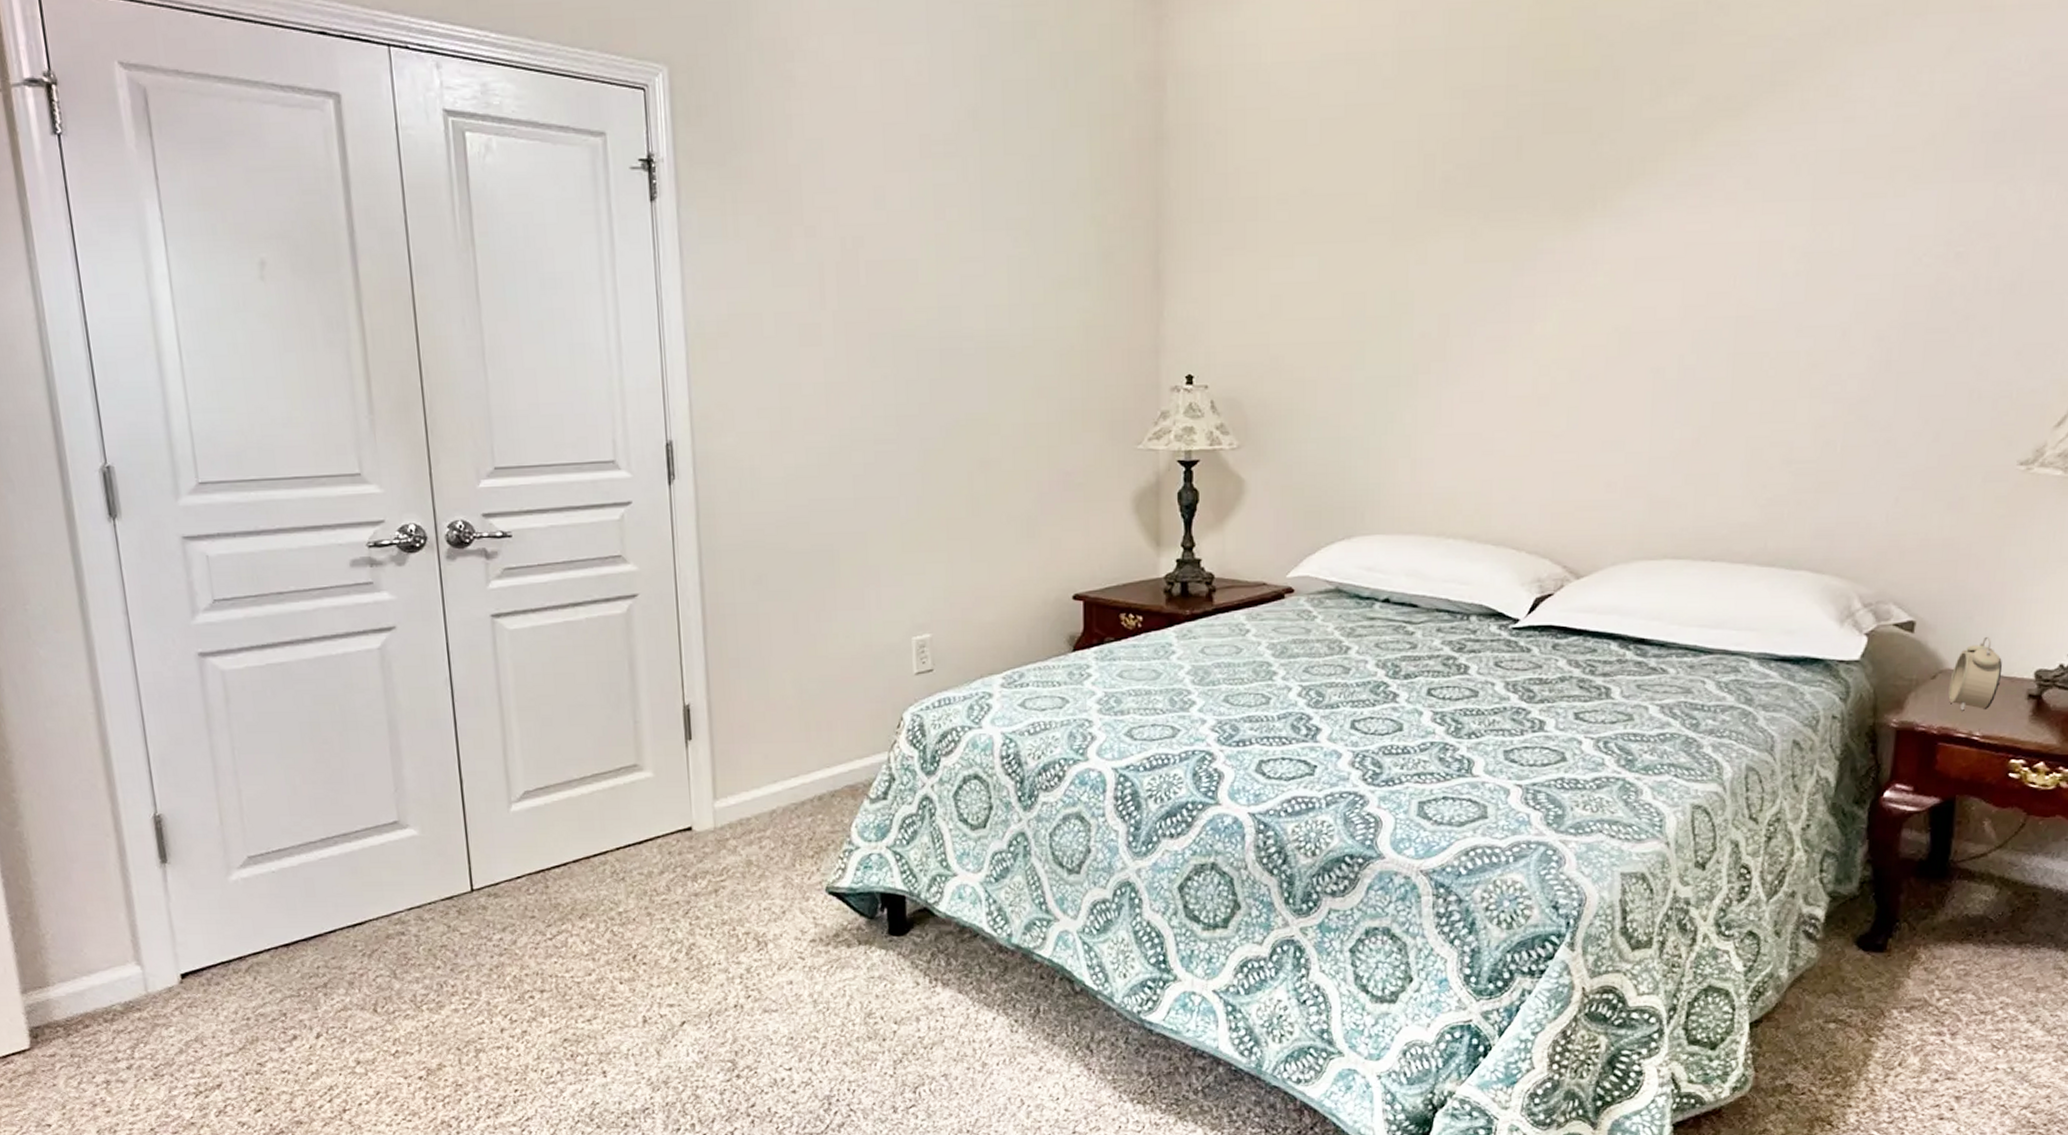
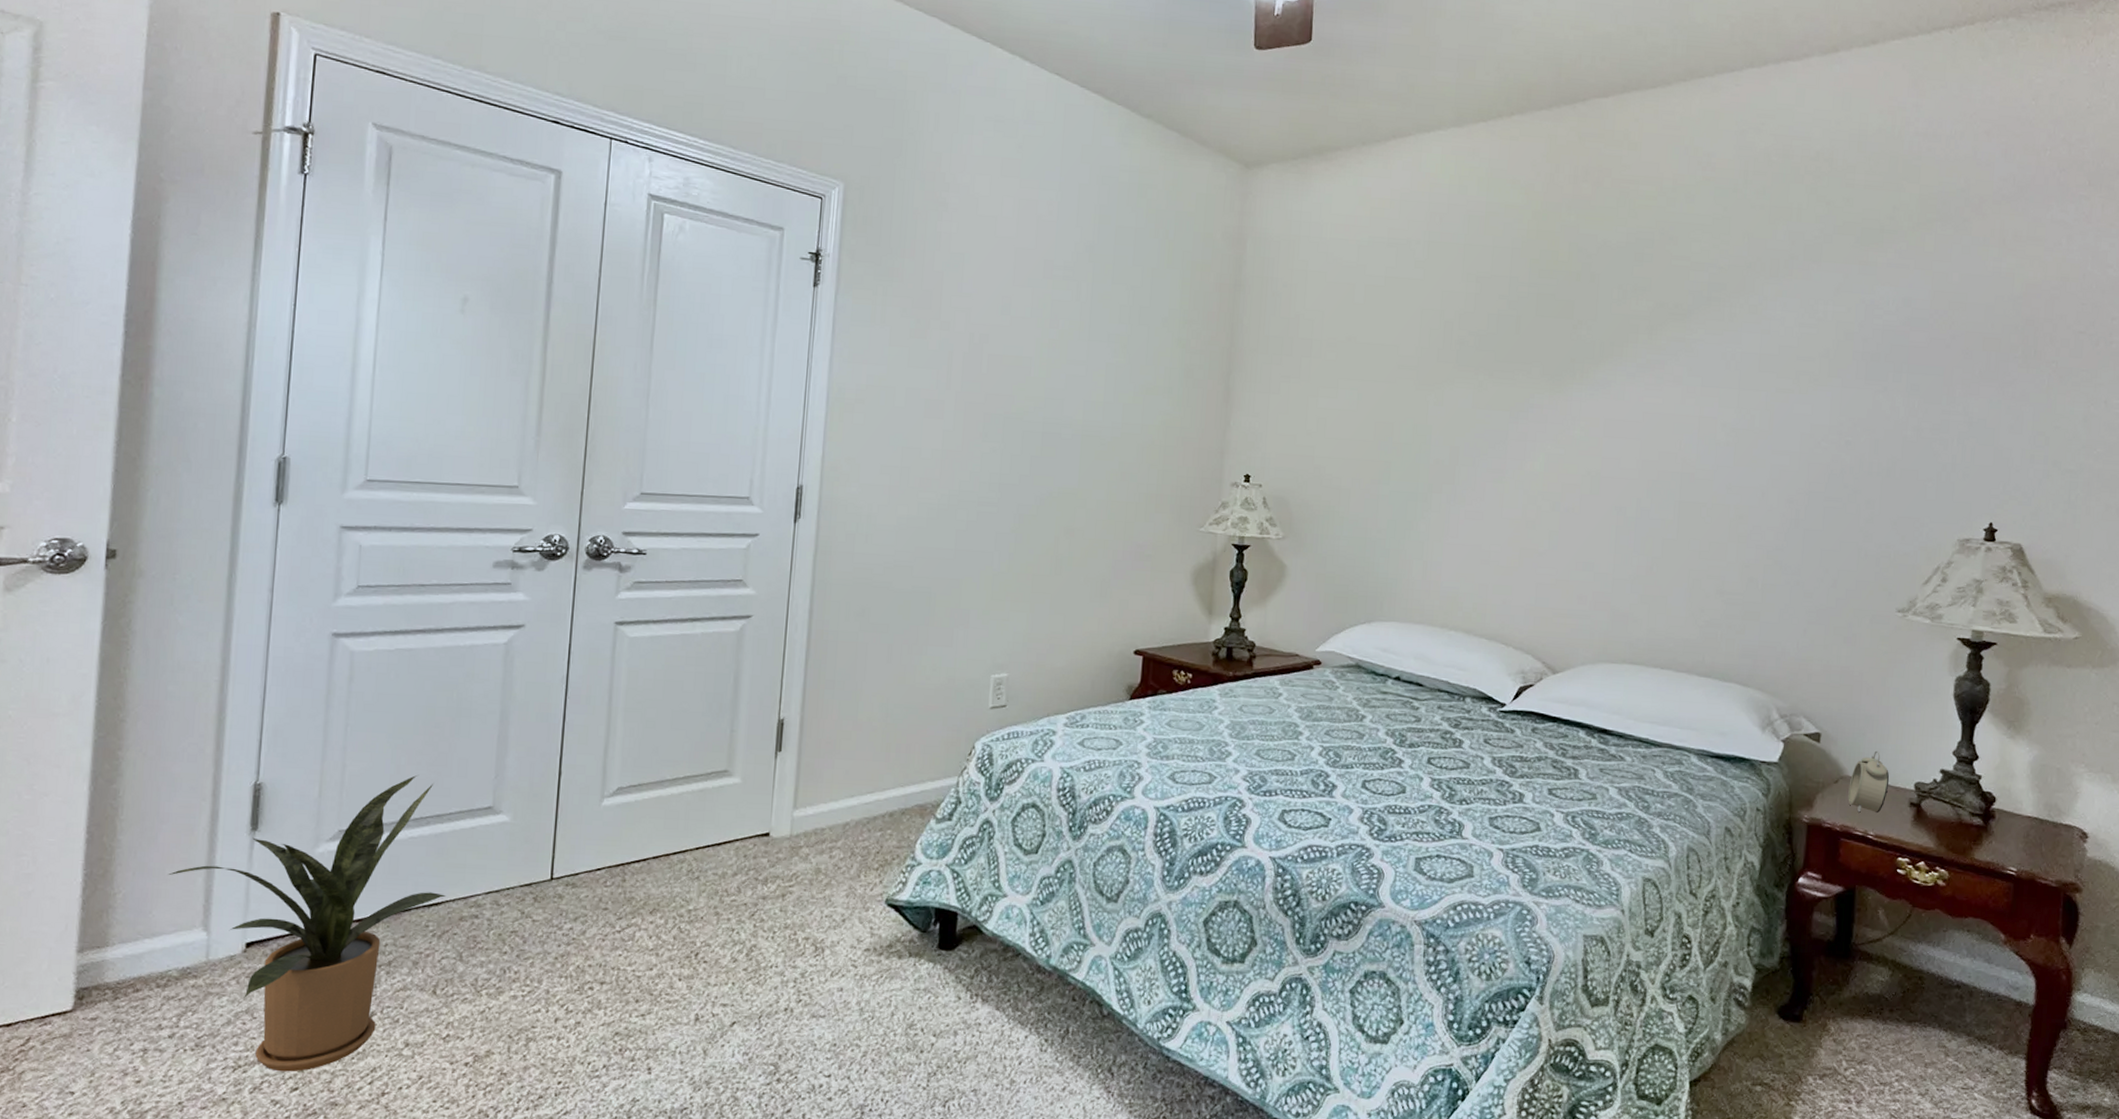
house plant: none [90,795,368,1095] -> present [168,775,446,1072]

